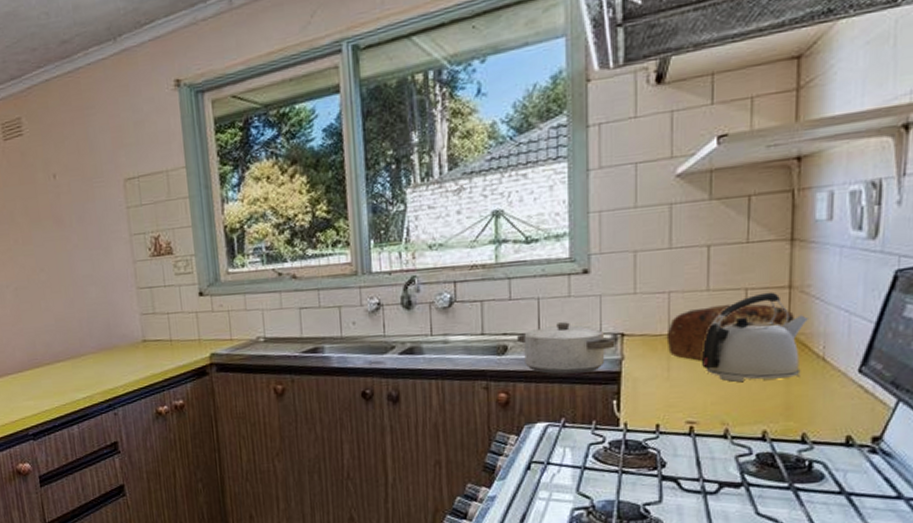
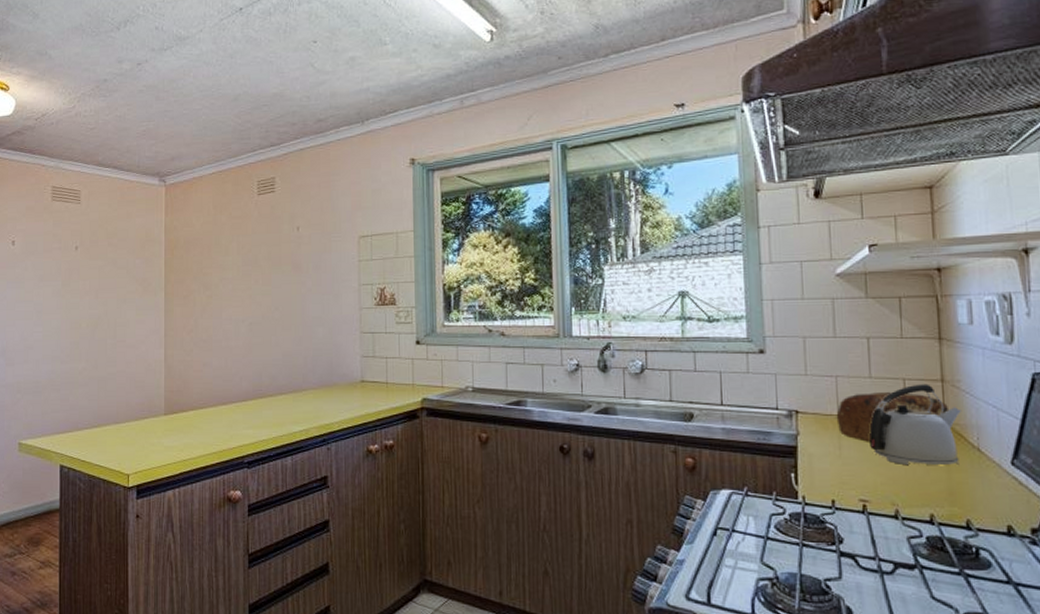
cooking pot: present [517,322,615,375] -> none [702,396,791,445]

